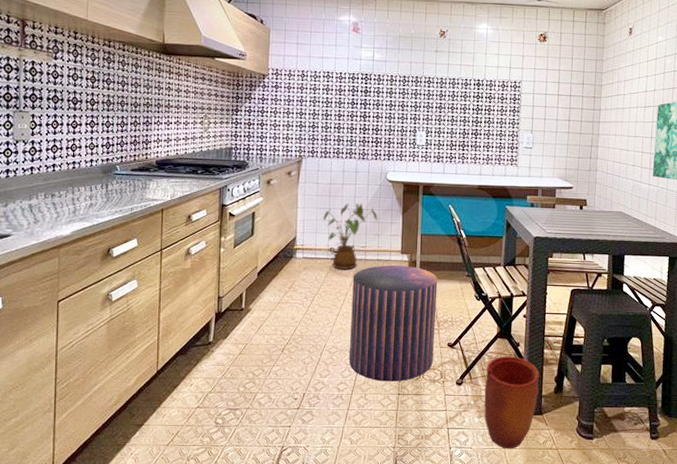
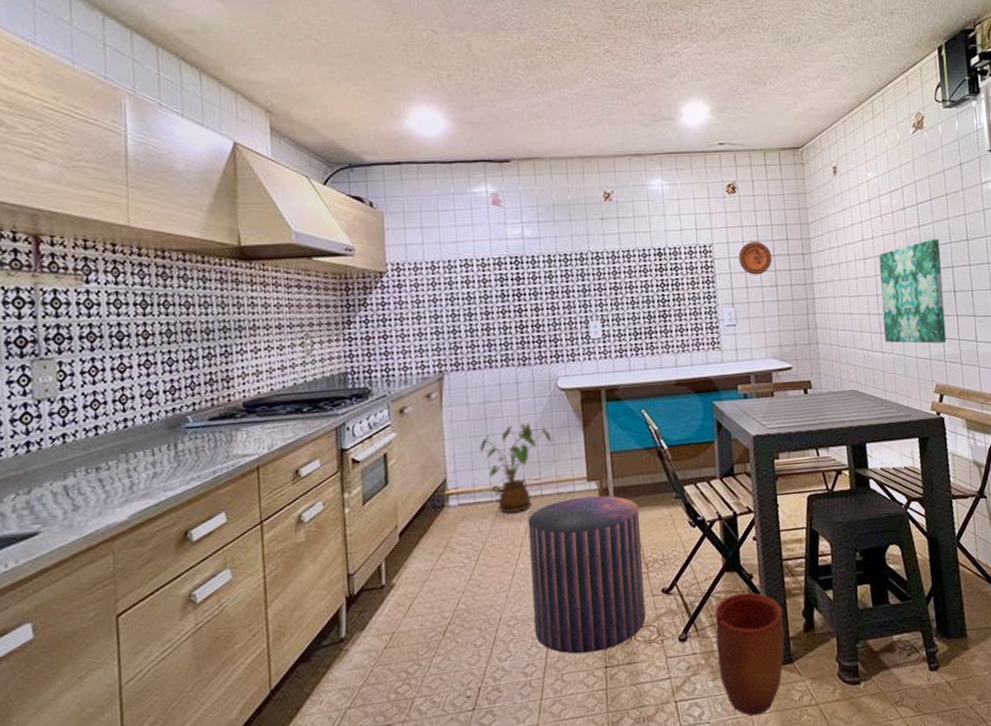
decorative plate: none [541,83,569,110] -> present [738,242,772,275]

